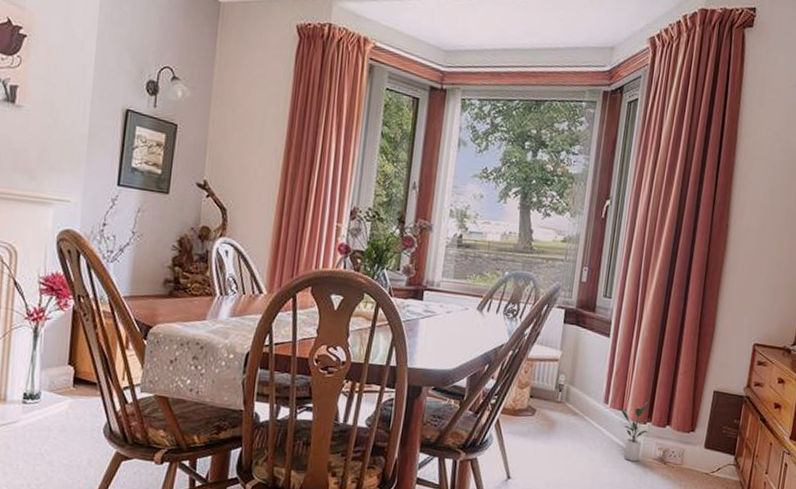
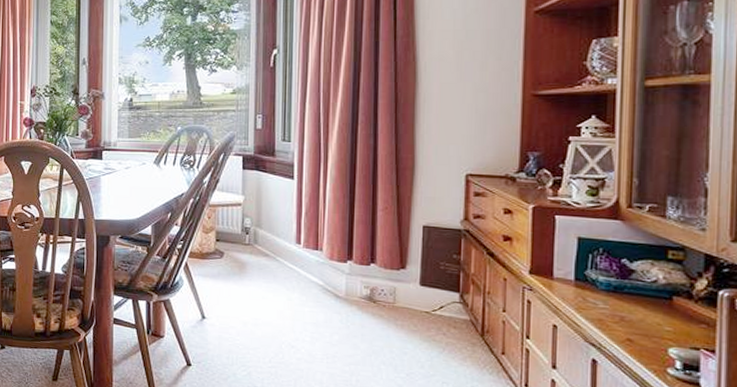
potted plant: present [620,402,650,462] -> none [315,240,351,301]

